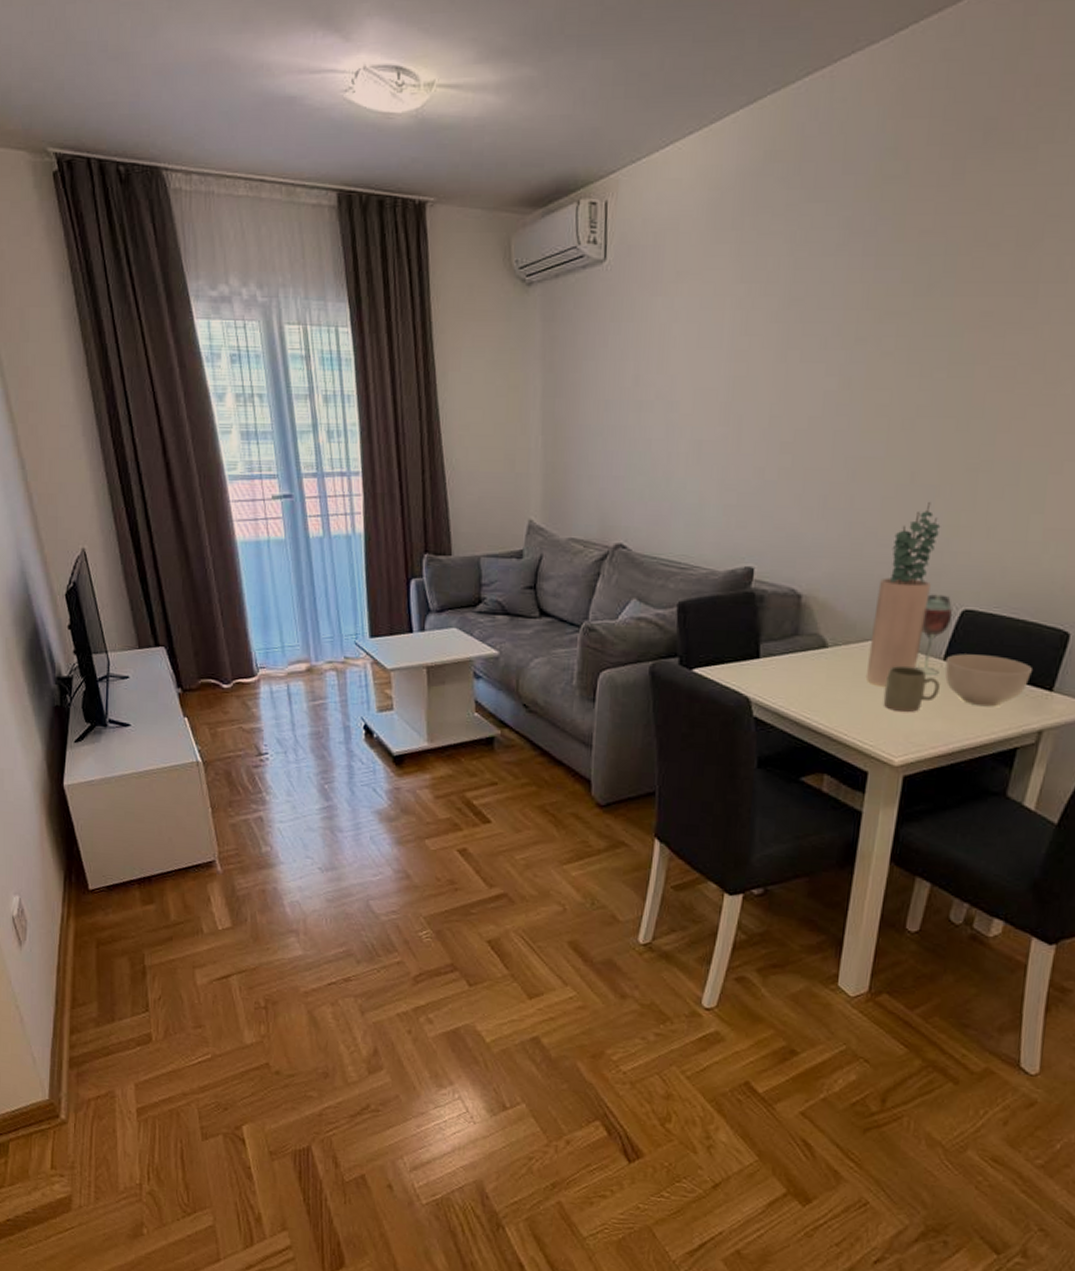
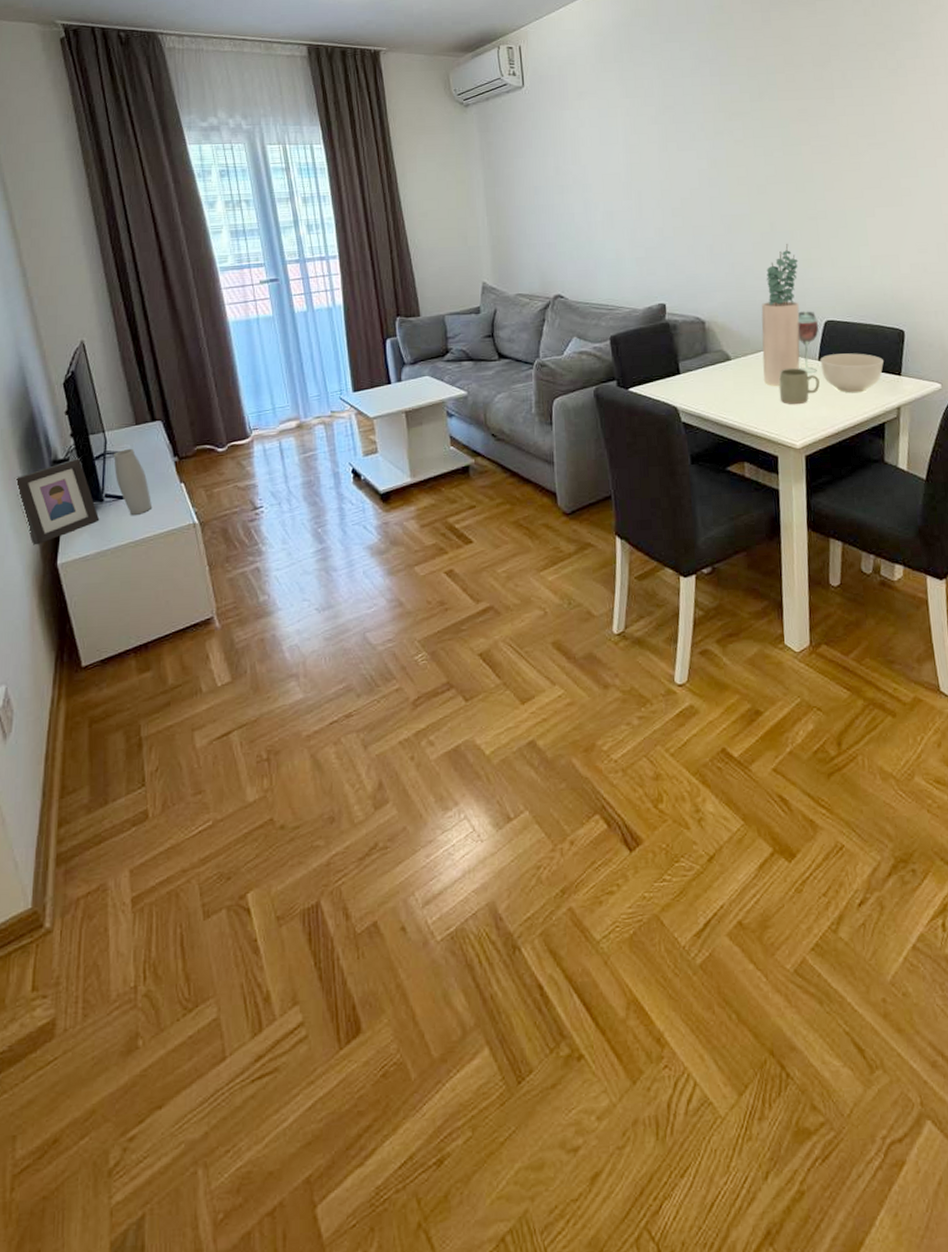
picture frame: none [20,678,104,764] -> present [14,458,100,546]
vase: none [117,673,156,746] -> present [114,448,153,516]

